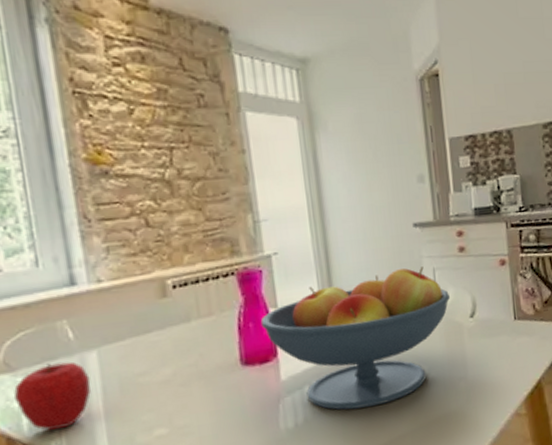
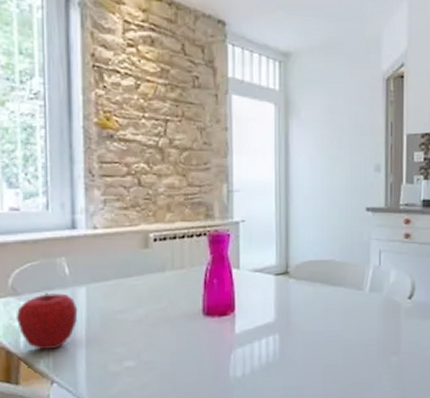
fruit bowl: present [260,266,451,410] -> none [223,247,393,368]

